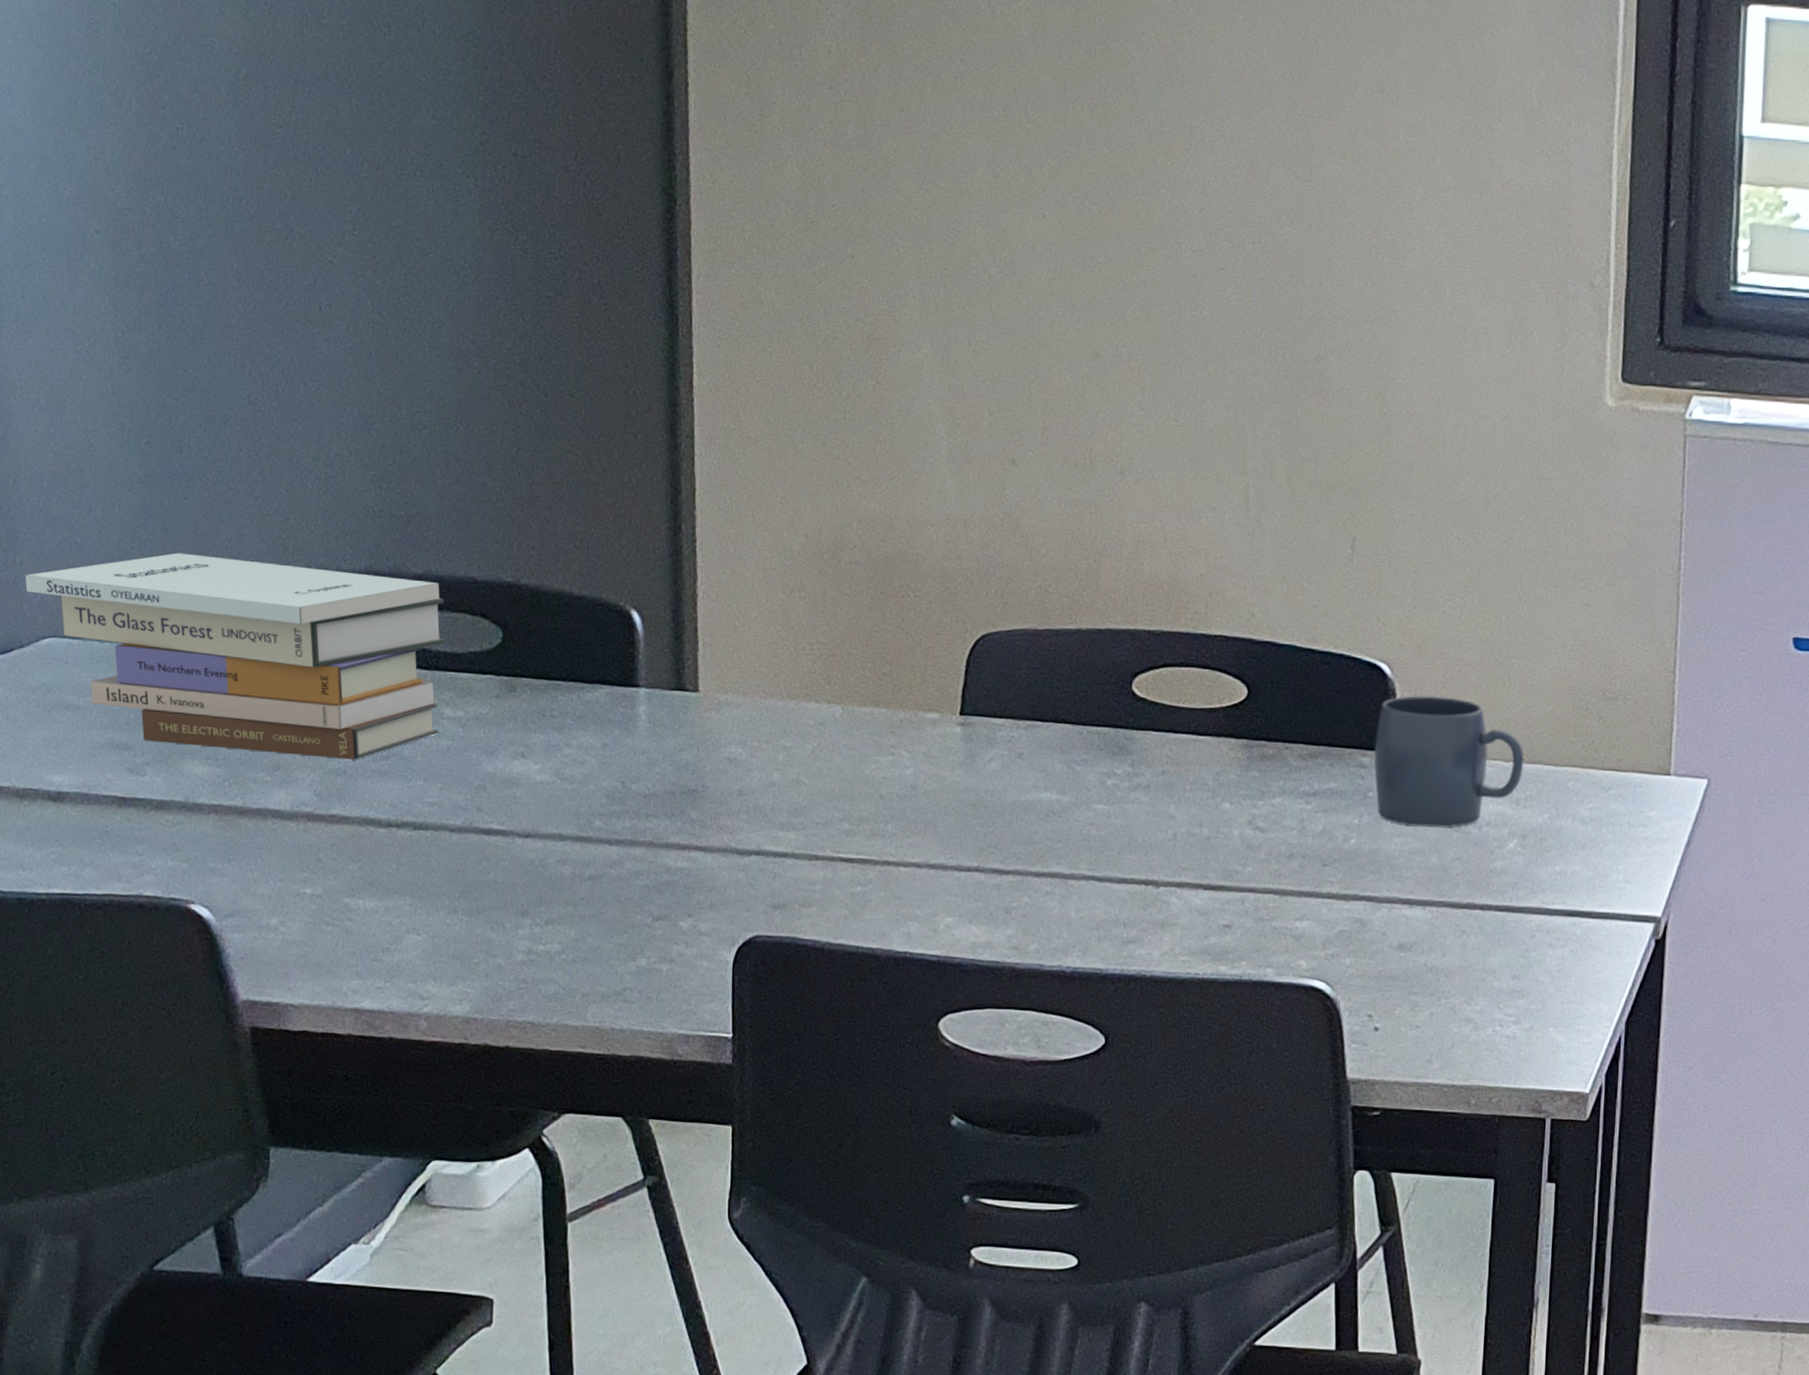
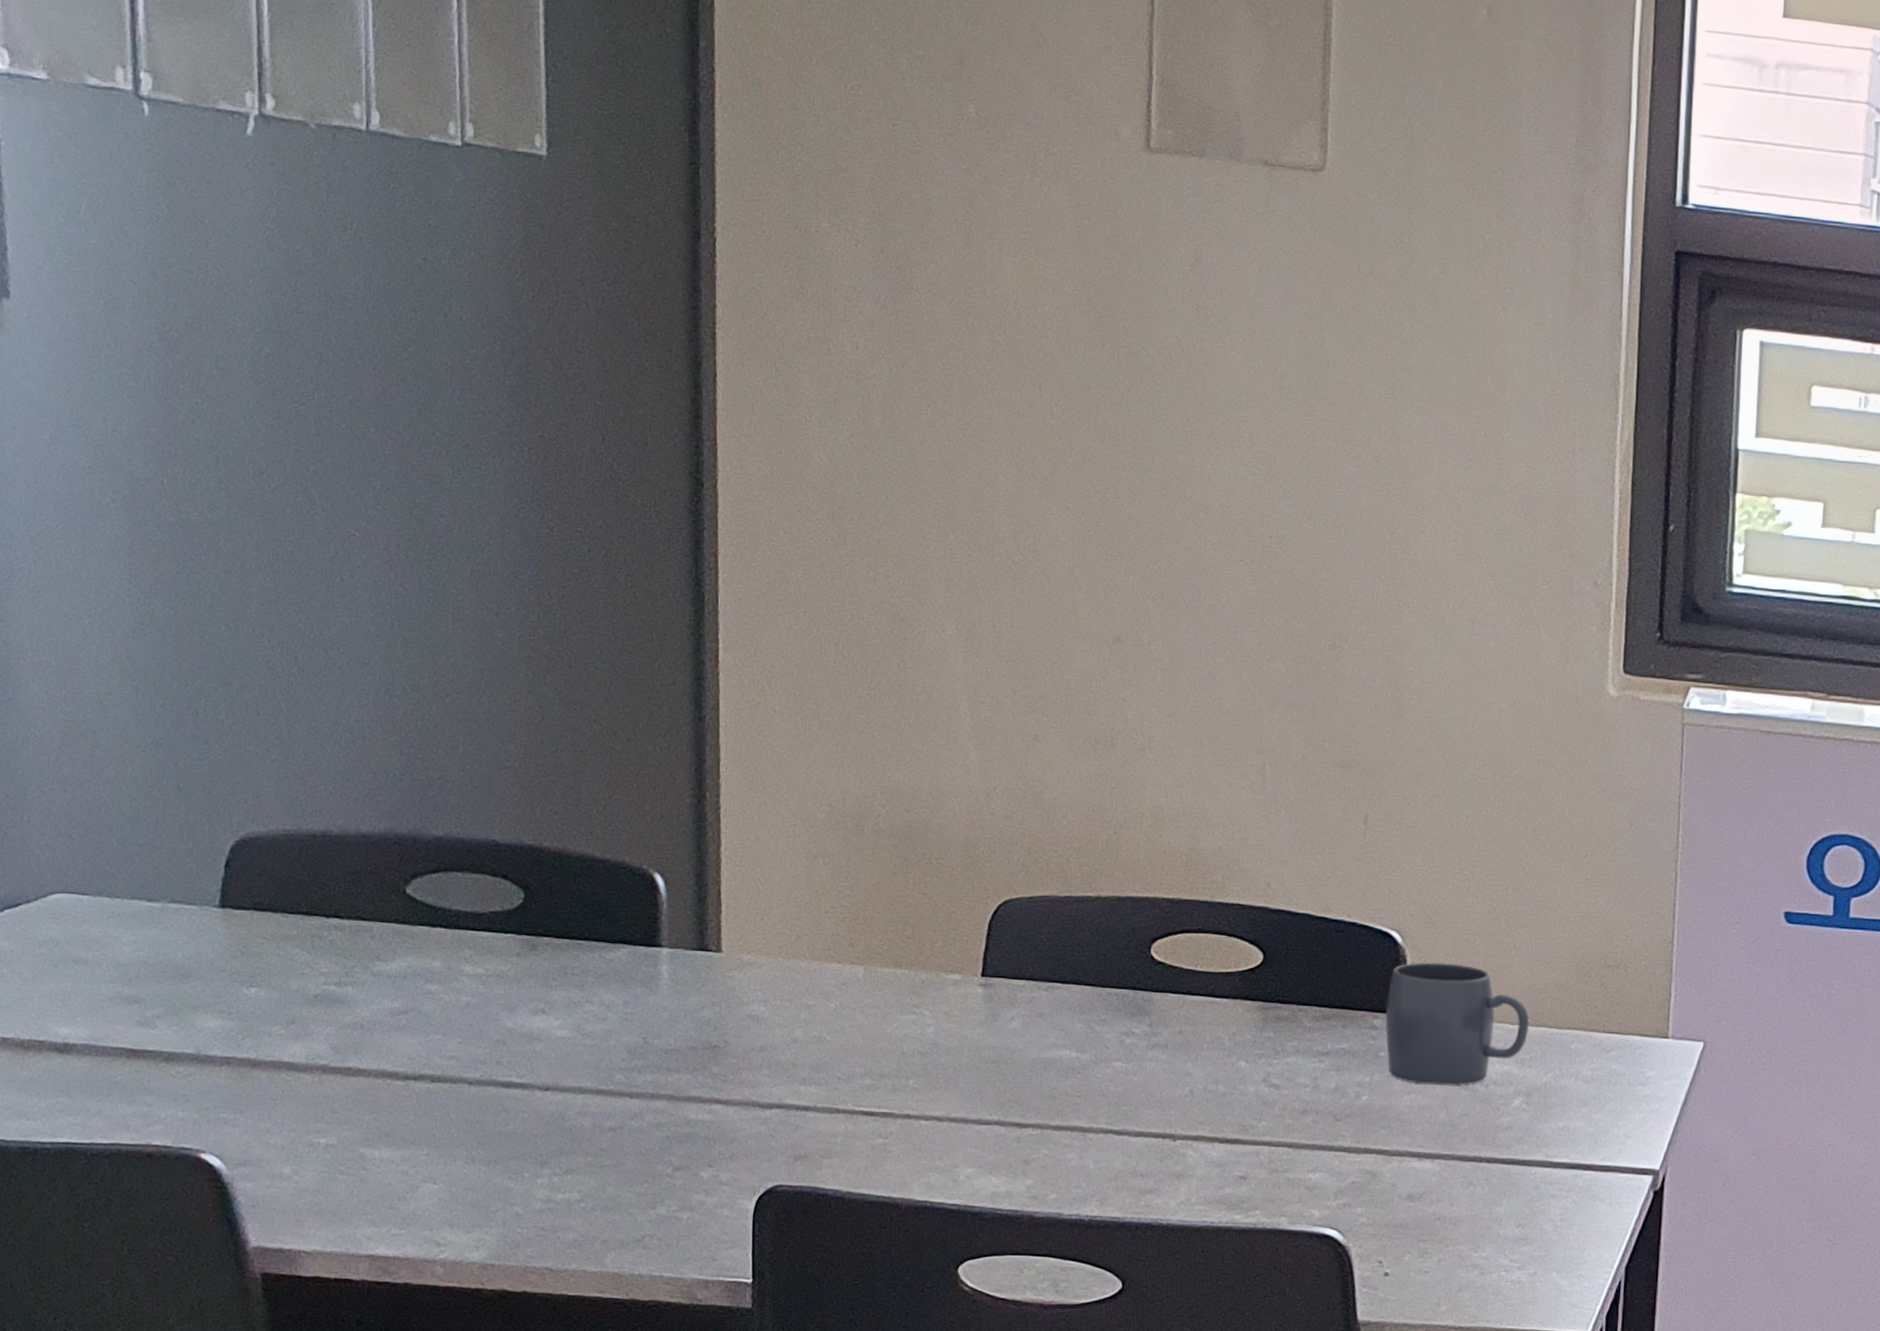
books: present [24,552,447,760] -> none [32,812,467,1015]

